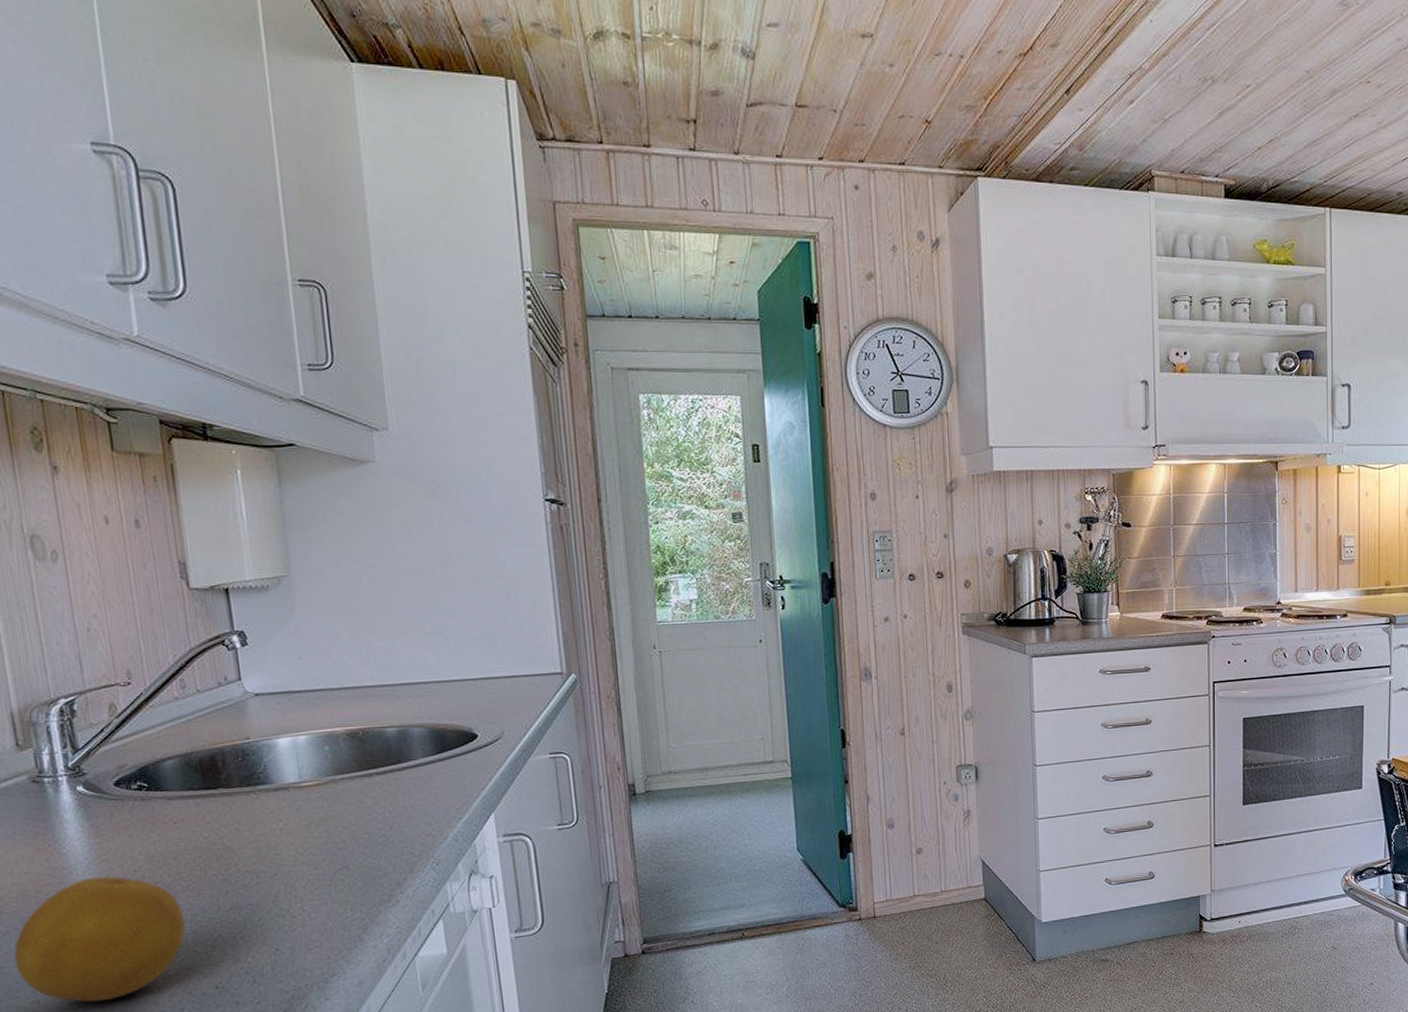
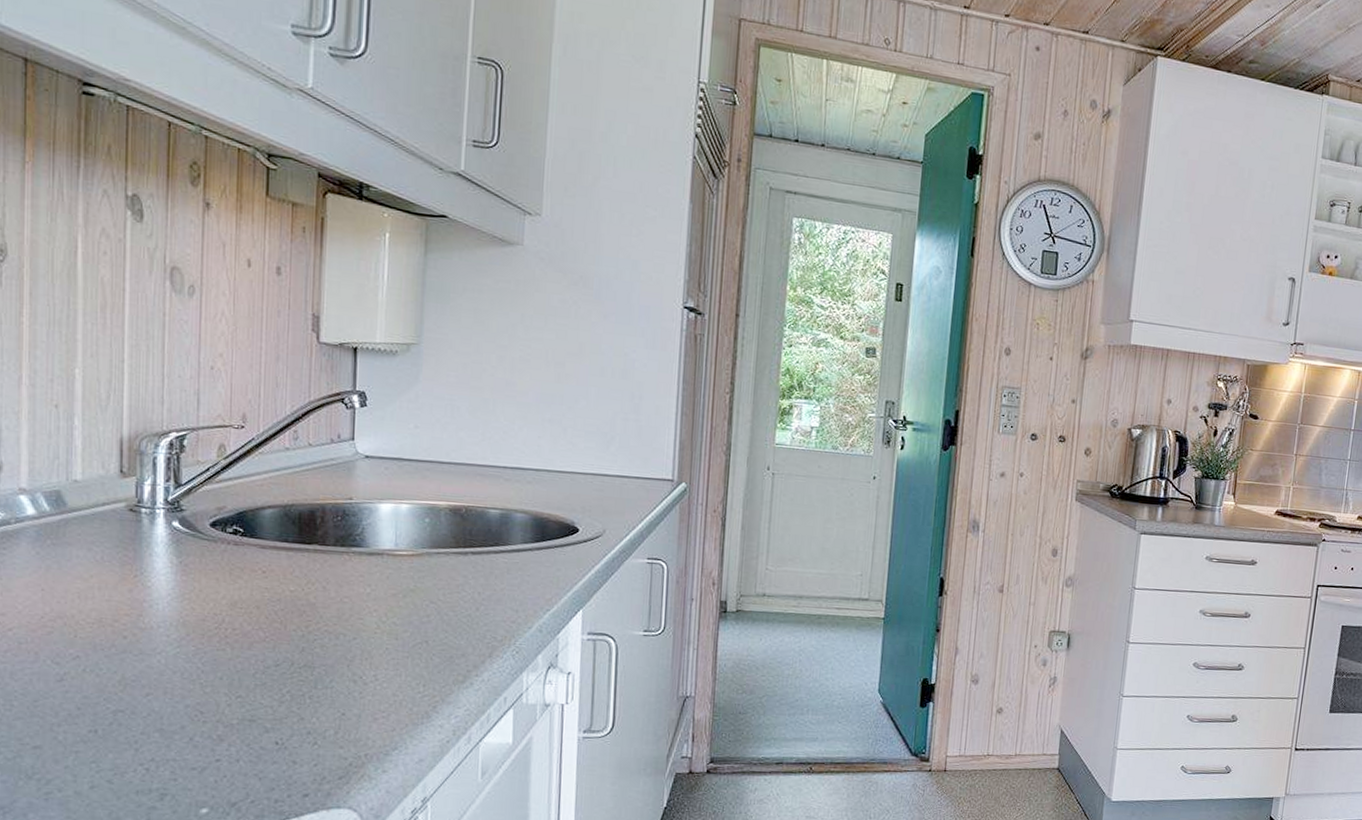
fruit: present [14,876,186,1002] -> none [80,614,256,740]

